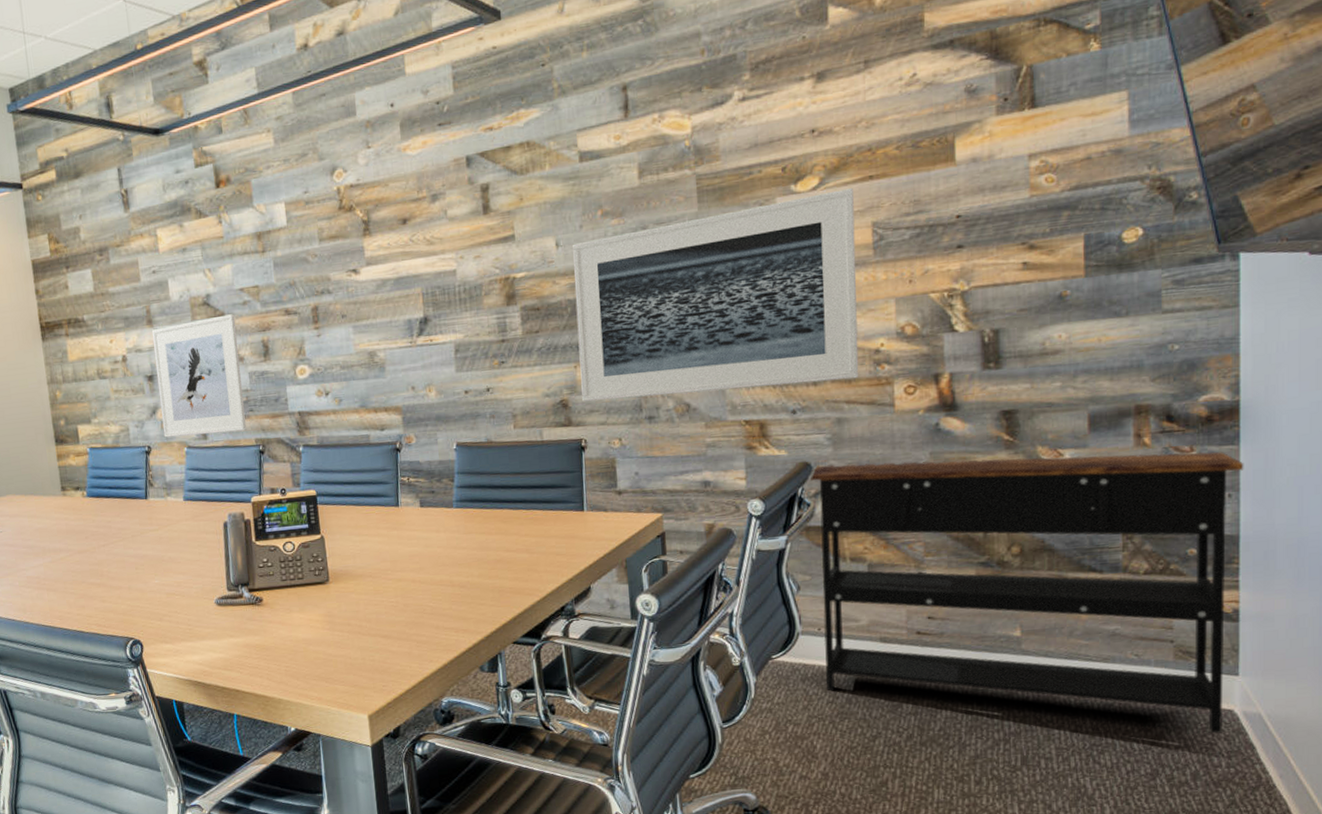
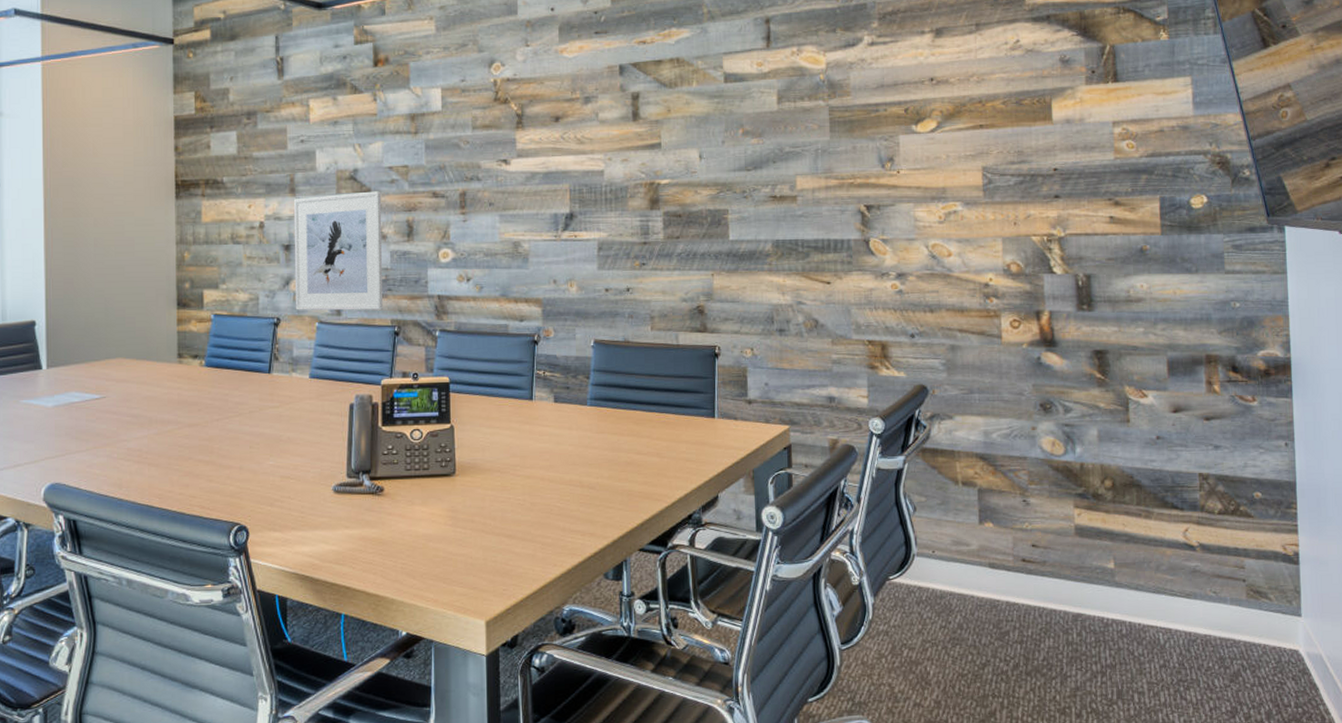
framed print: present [573,188,859,401] -> none [715,134,971,310]
console table: present [809,452,1244,734] -> none [926,389,1297,673]

